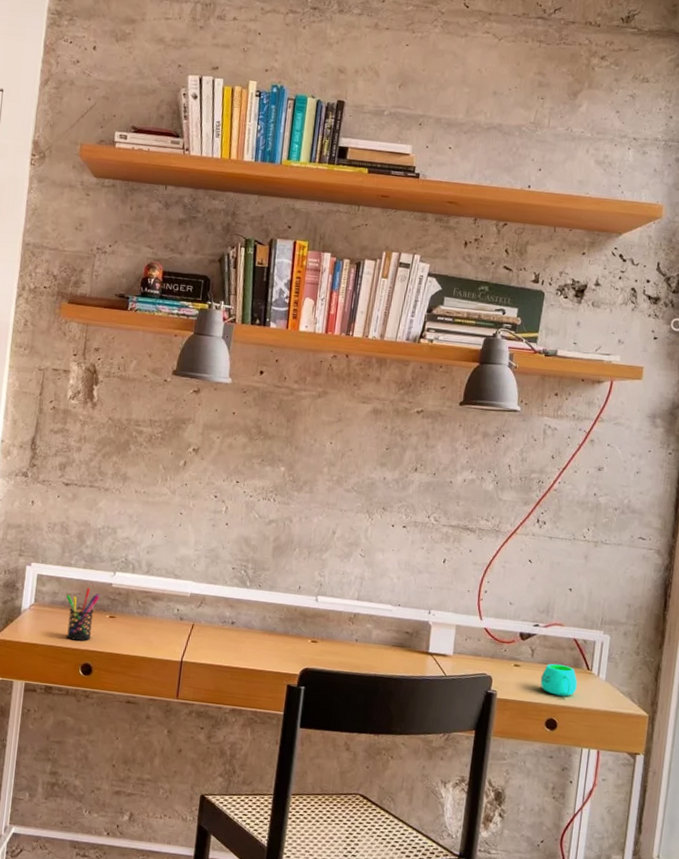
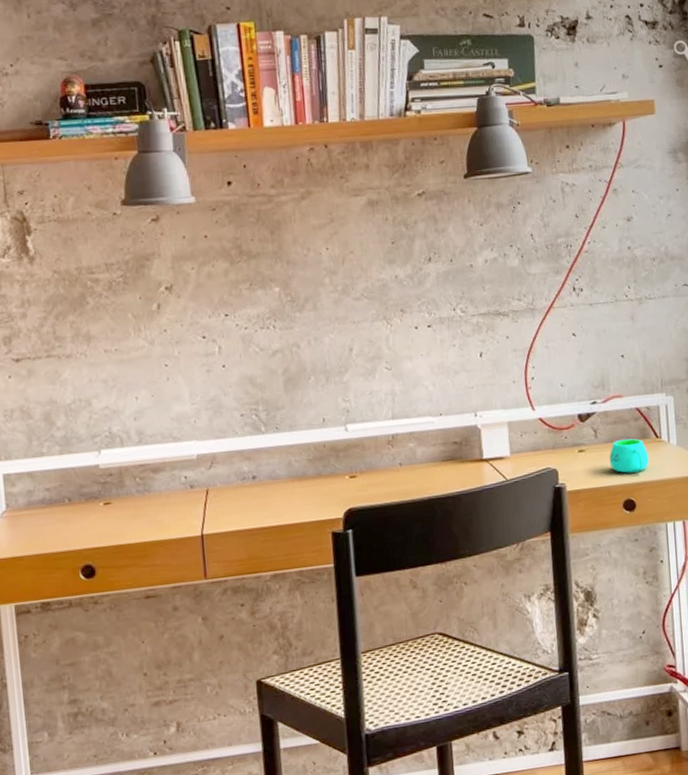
pen holder: present [65,588,99,641] -> none [44,476,87,542]

